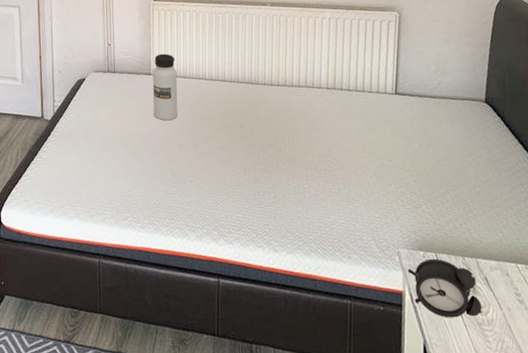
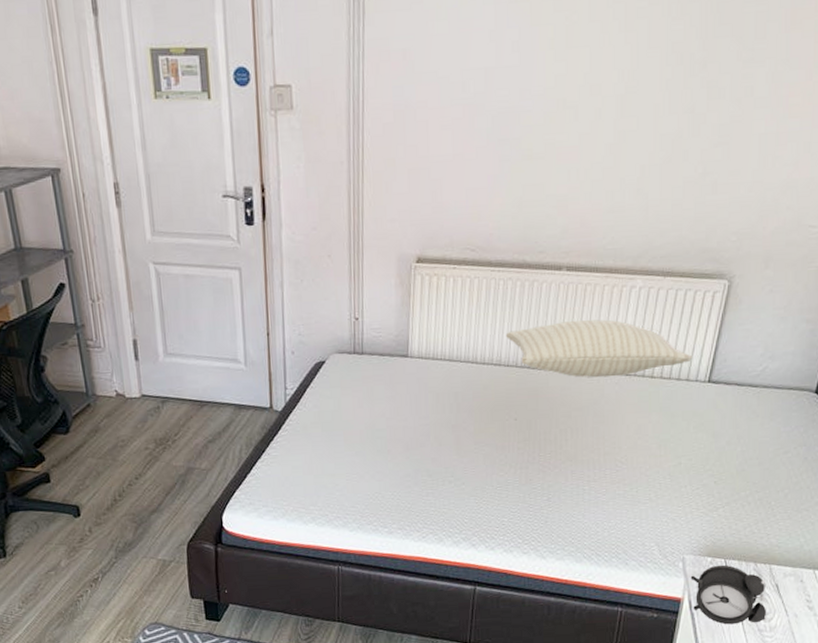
water bottle: present [152,53,178,121] -> none [409,330,441,413]
pillow: none [227,43,379,91] -> present [505,319,692,378]

